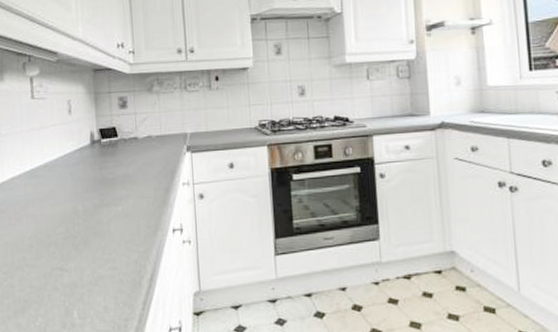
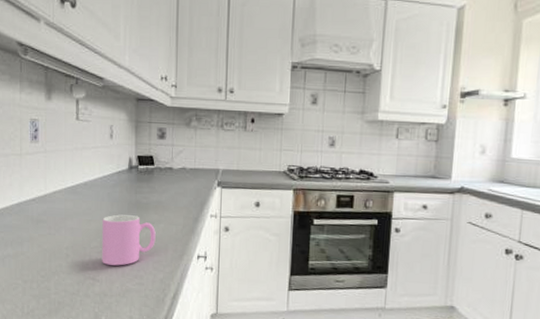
cup: none [66,193,126,251] -> present [102,214,156,266]

